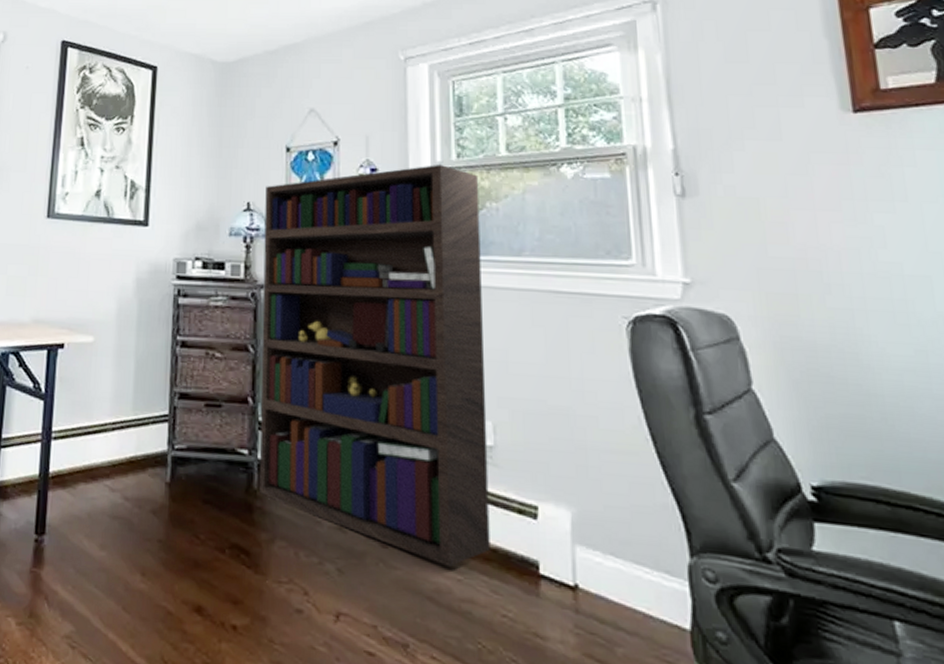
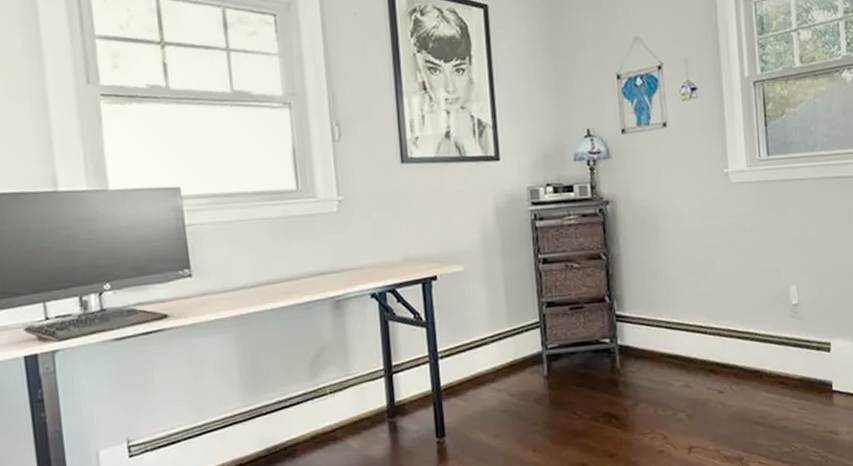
bookcase: present [259,164,490,567] -> none [602,78,798,397]

